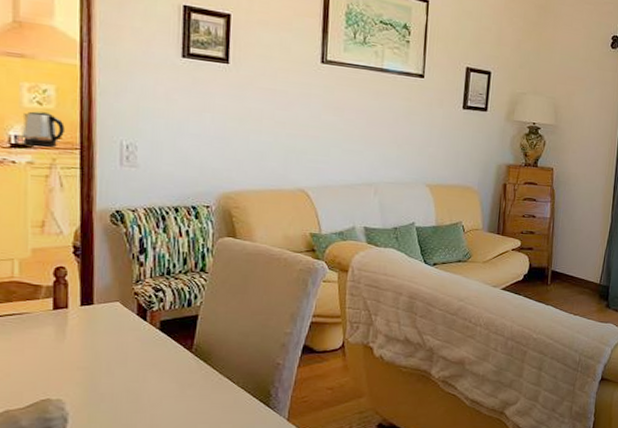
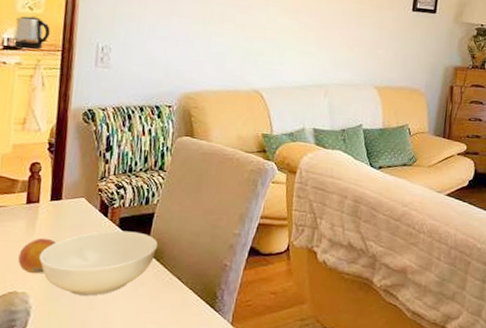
fruit: none [49,344,90,380] -> present [18,238,56,274]
bowl: none [73,333,205,400] -> present [39,230,158,296]

